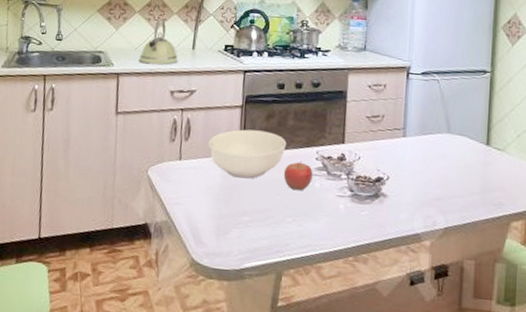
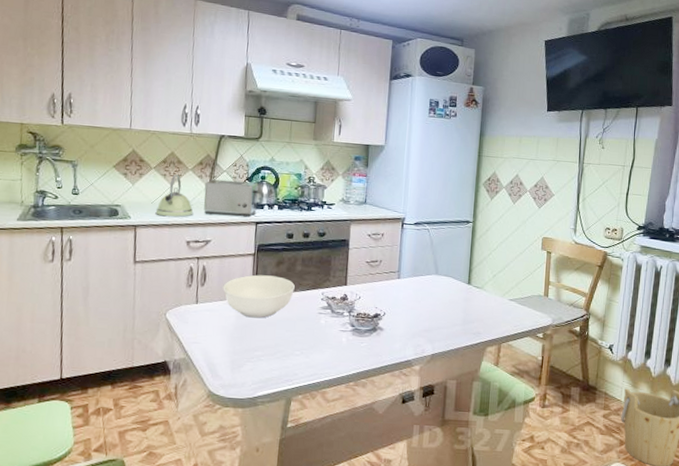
toaster: none [189,23,248,66] -> present [203,179,259,218]
fruit: present [283,161,313,191] -> none [292,301,319,327]

